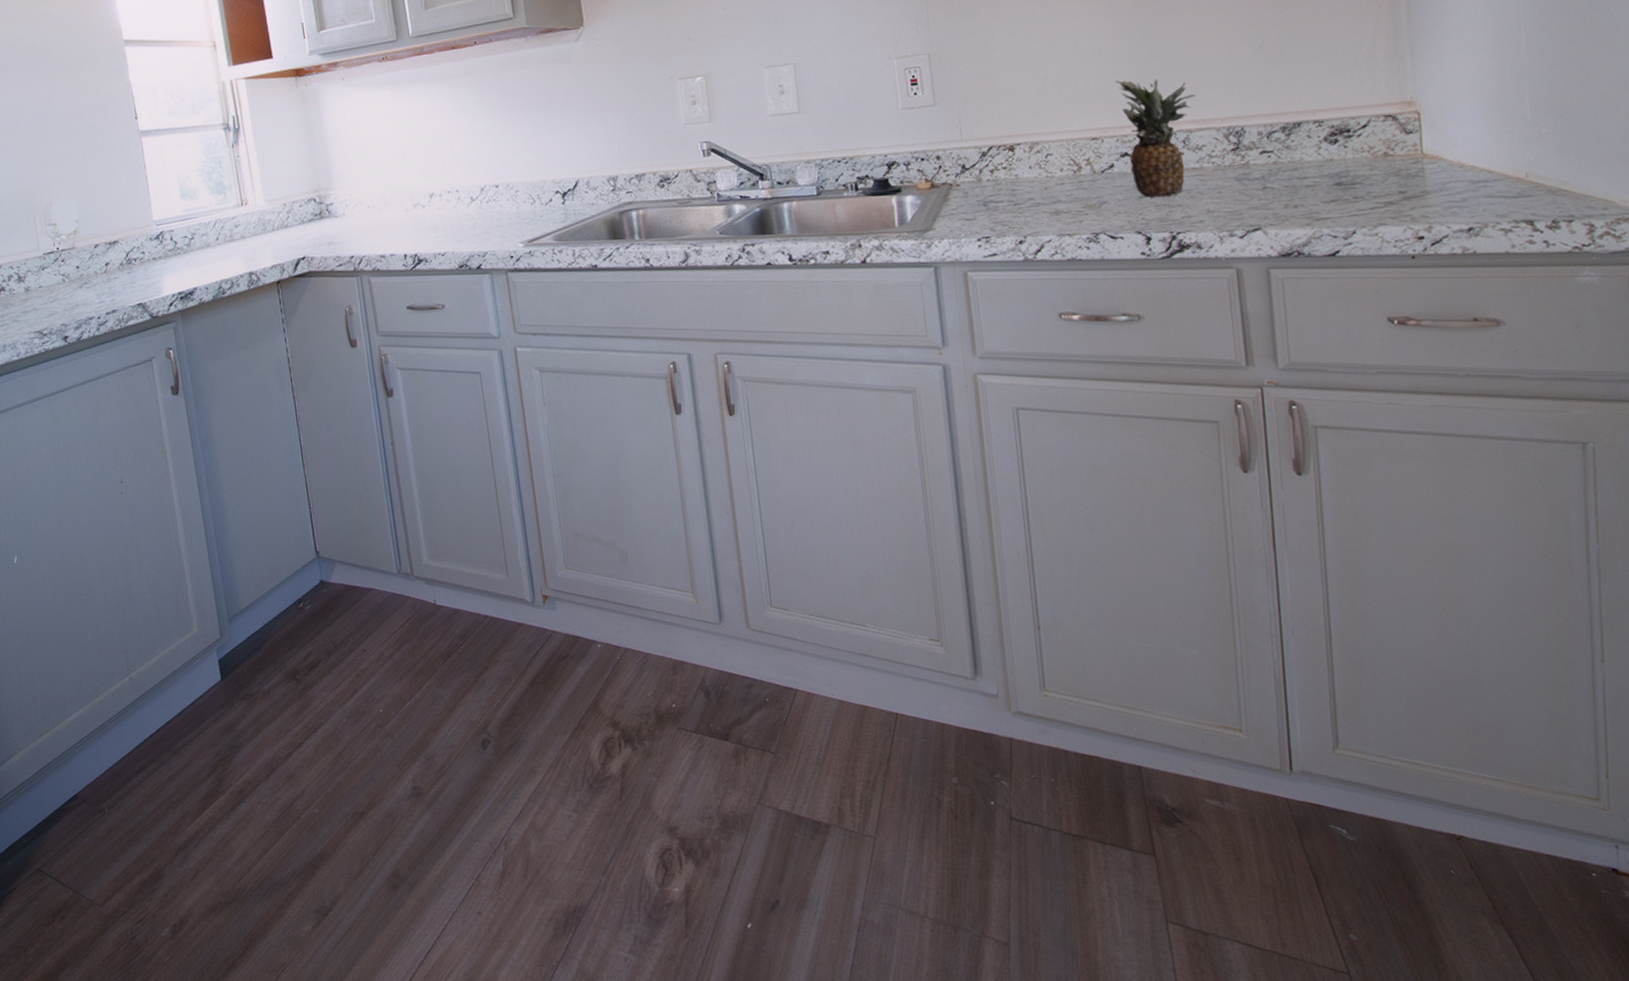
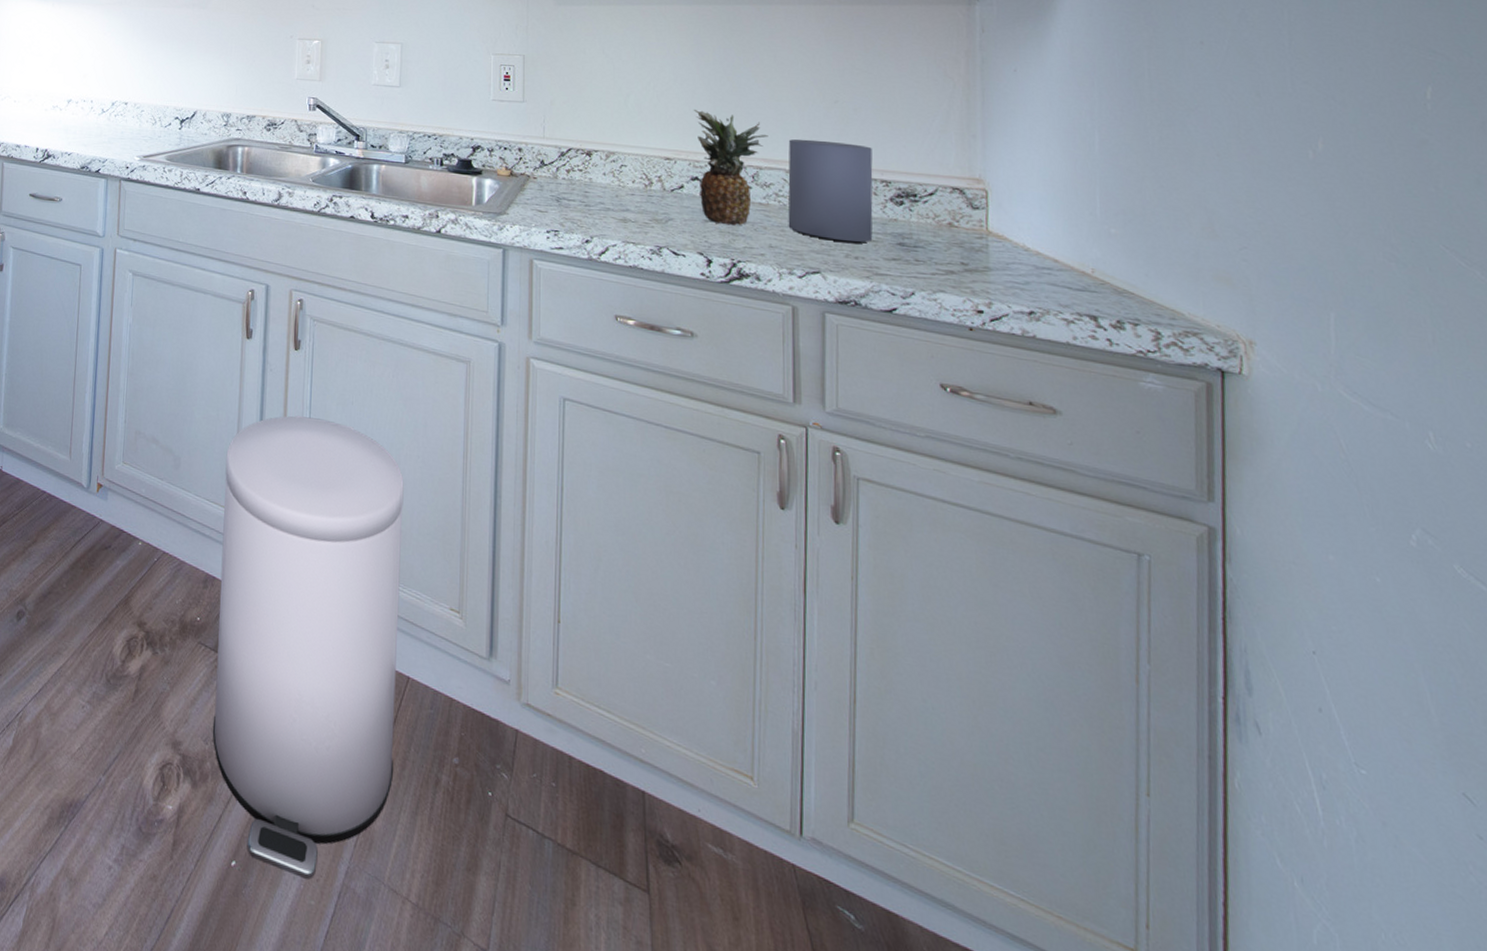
pedal bin: none [674,480,896,923] -> present [212,415,404,880]
canister: none [1216,87,1310,194] -> present [788,139,873,244]

